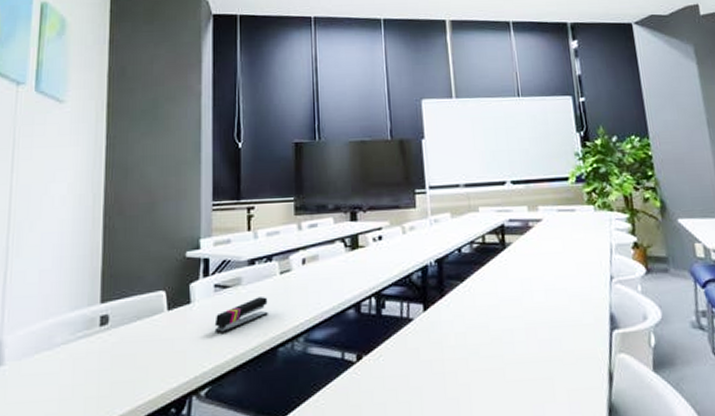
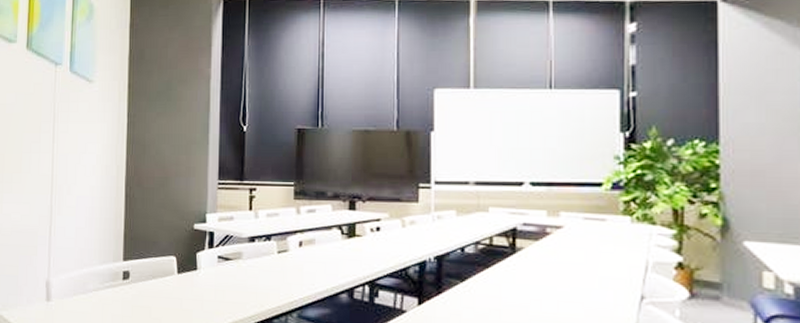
stapler: present [214,297,268,333] -> none [217,272,265,300]

